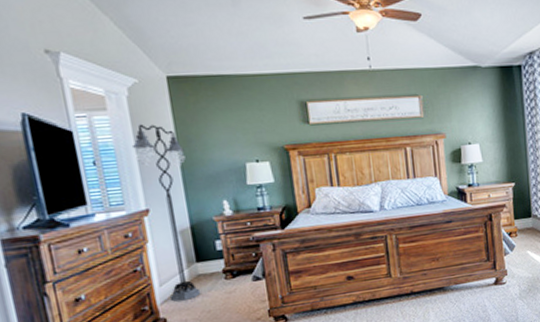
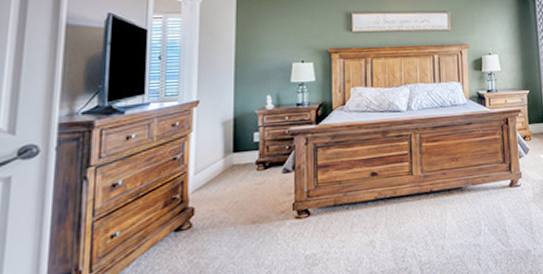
floor lamp: present [131,124,201,302] -> none [195,26,240,191]

